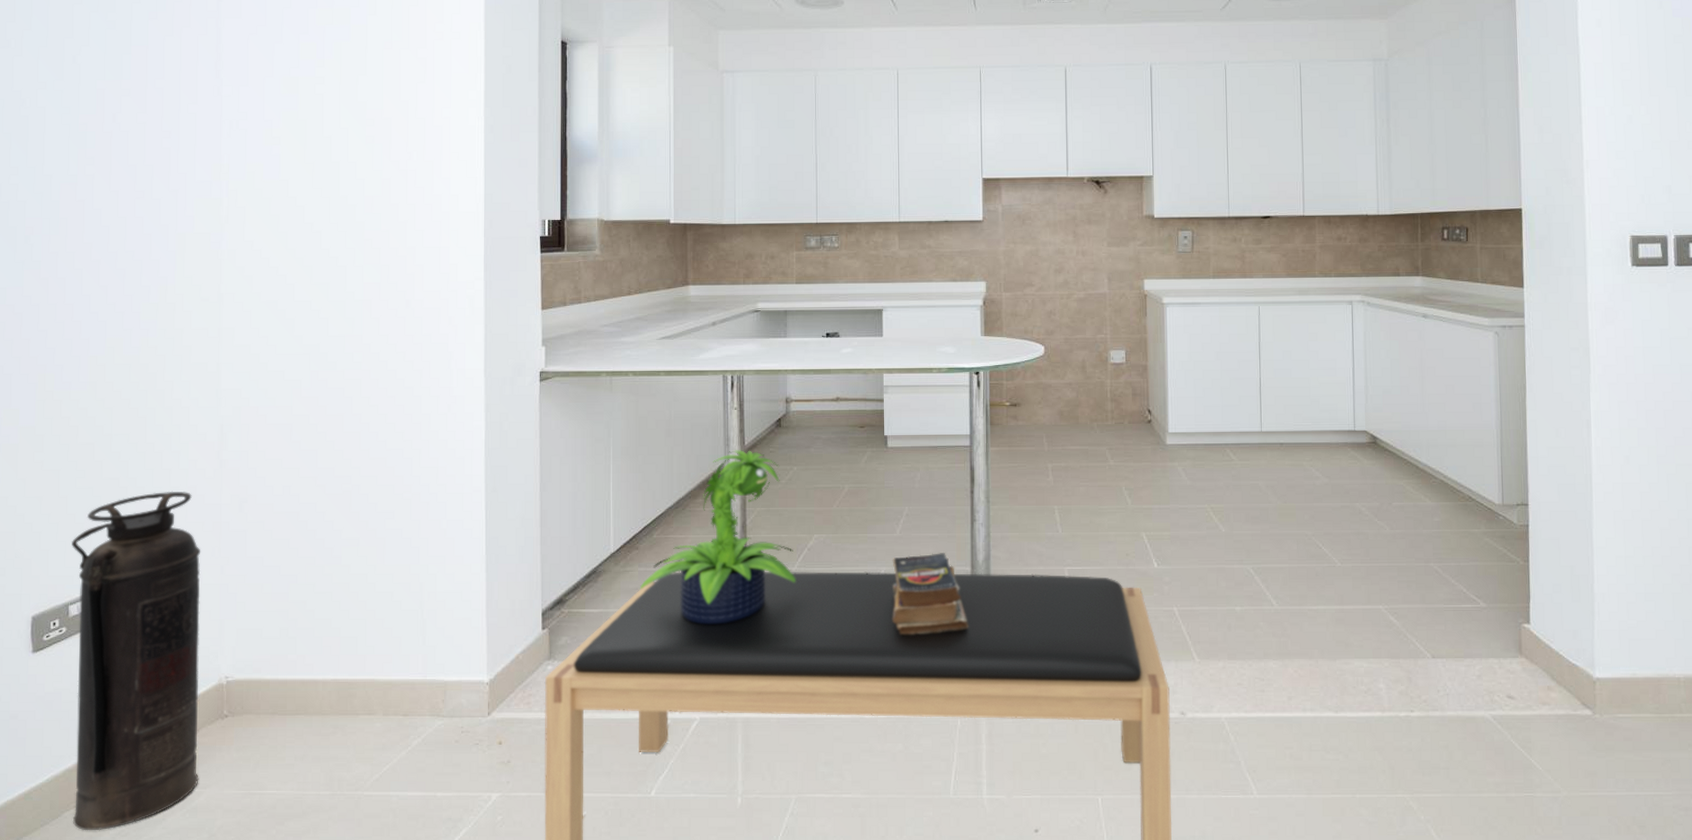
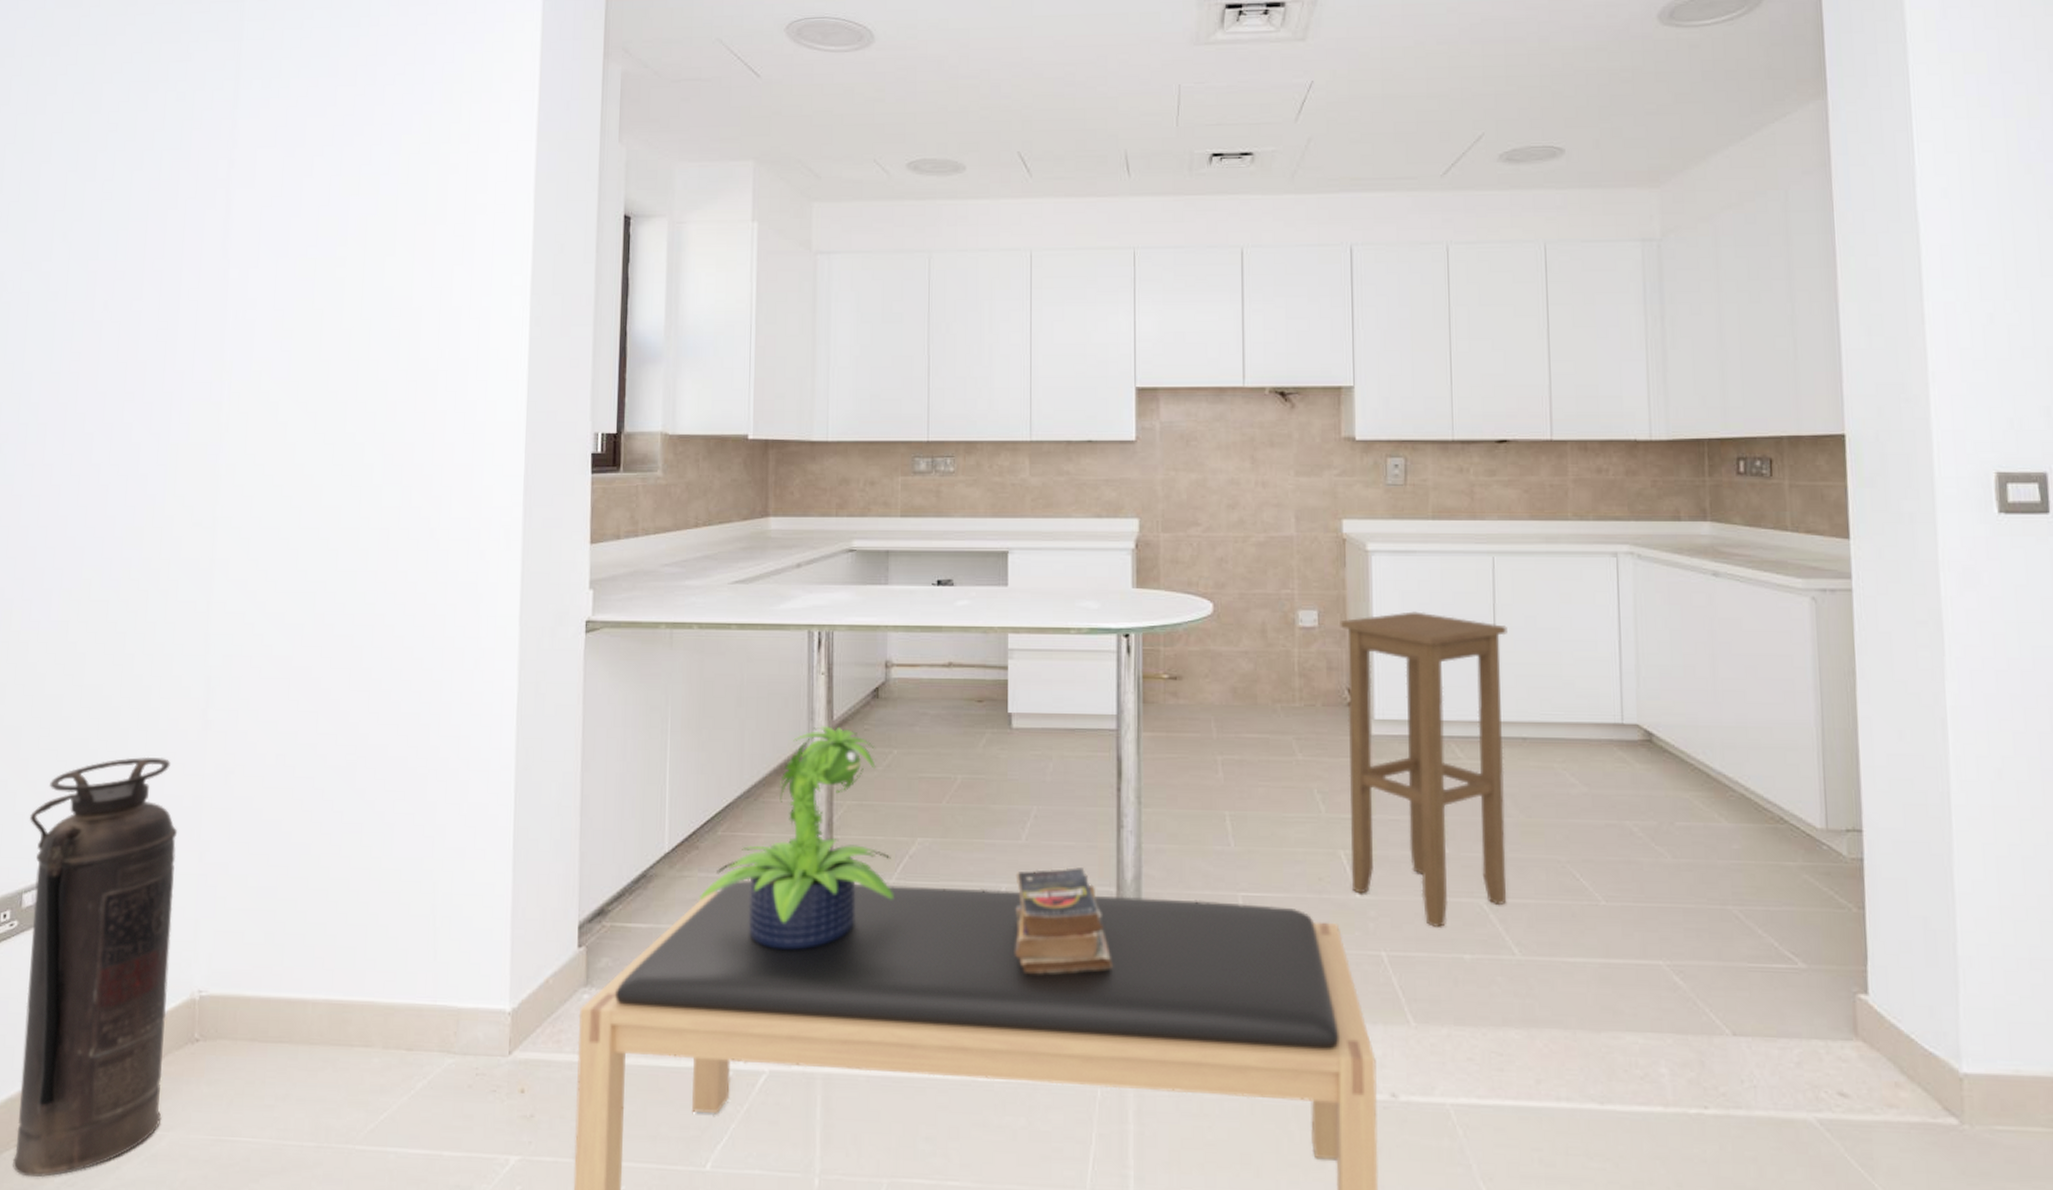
stool: none [1142,349,1269,588] -> present [1340,611,1507,928]

